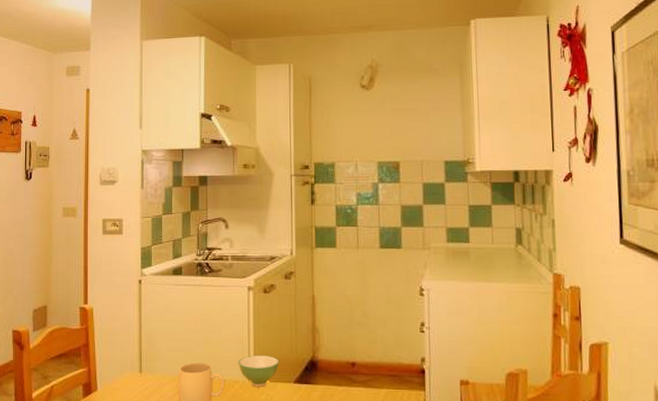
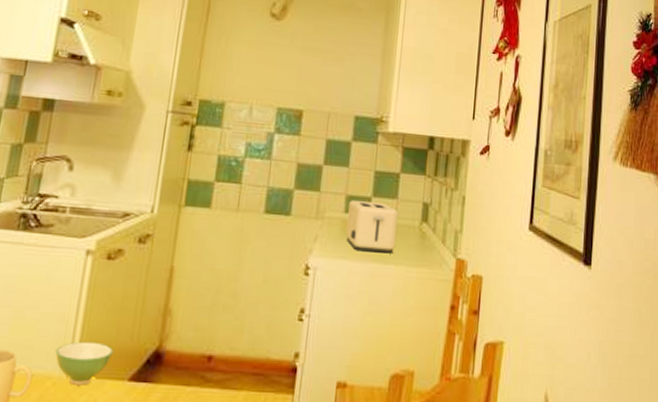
toaster: none [449,231,496,273] -> present [345,199,399,254]

